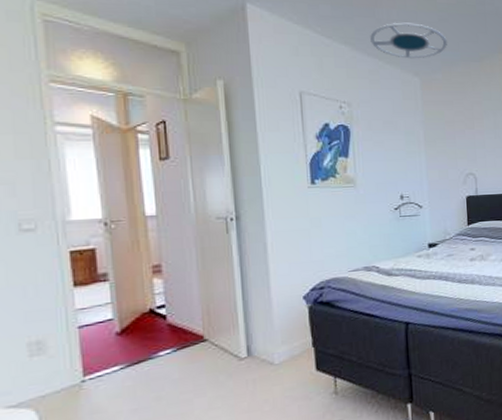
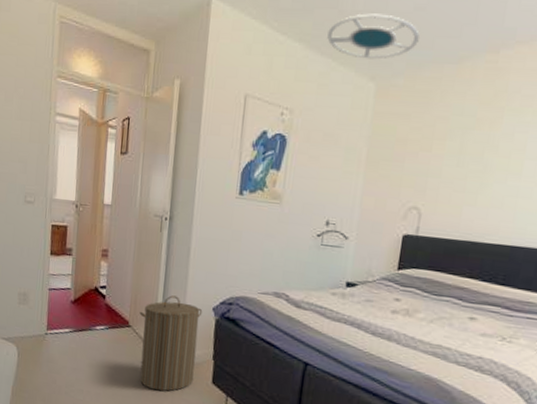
laundry hamper: none [216,294,294,400] -> present [139,295,203,391]

